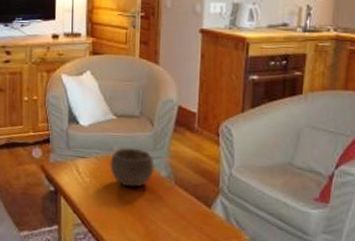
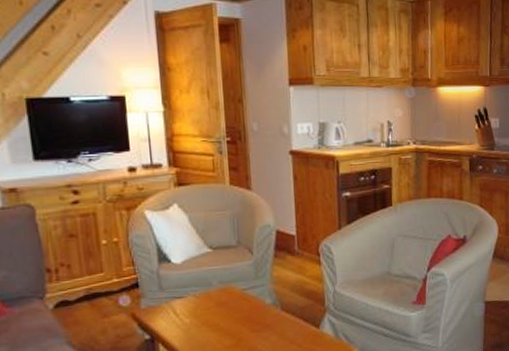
bowl: present [110,148,154,187] -> none [210,279,259,321]

